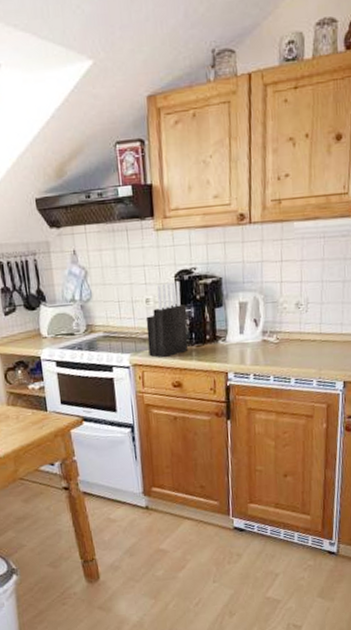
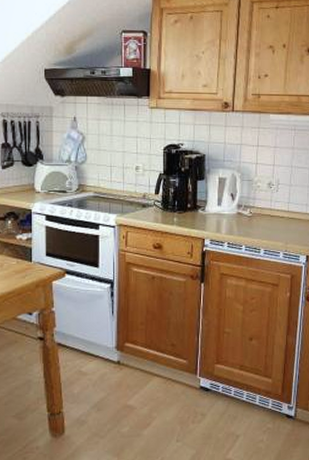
knife block: present [146,281,188,358] -> none [134,154,172,221]

